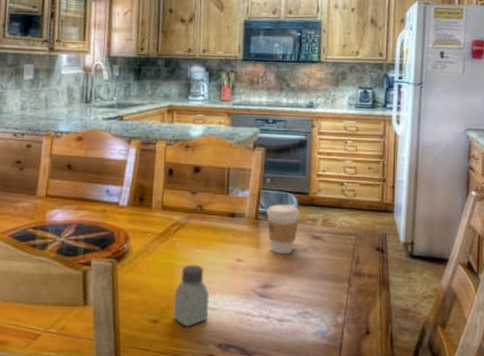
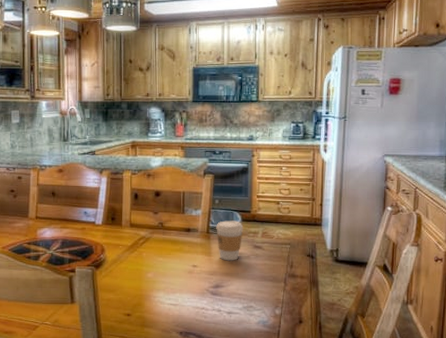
saltshaker: present [173,264,210,327] -> none [142,270,171,319]

